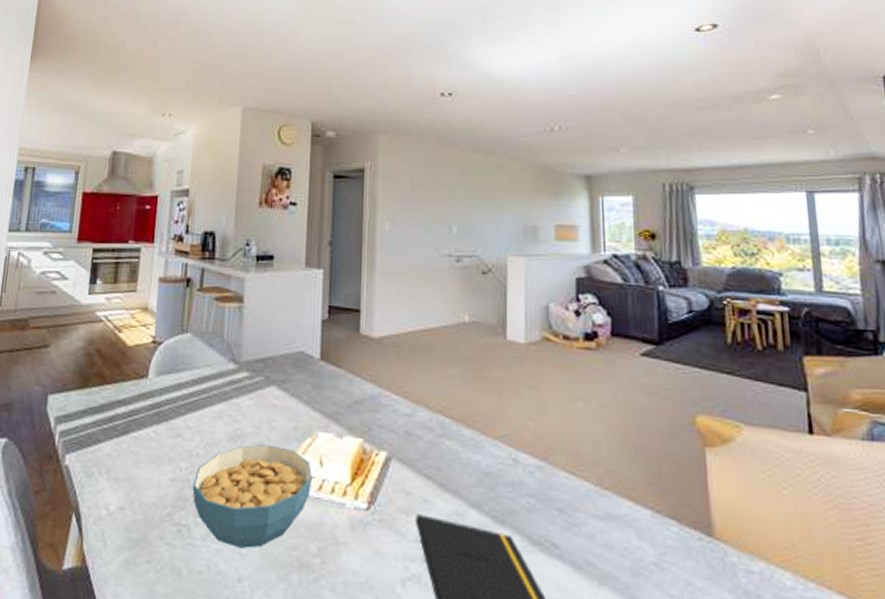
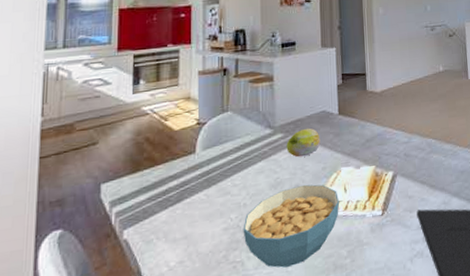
fruit: none [252,370,295,408] -> present [286,128,321,158]

